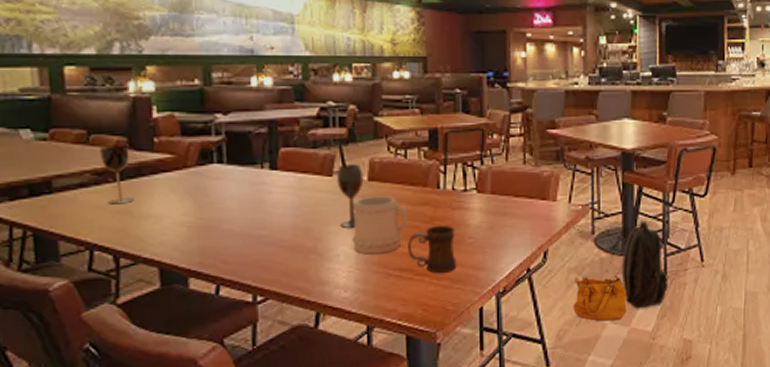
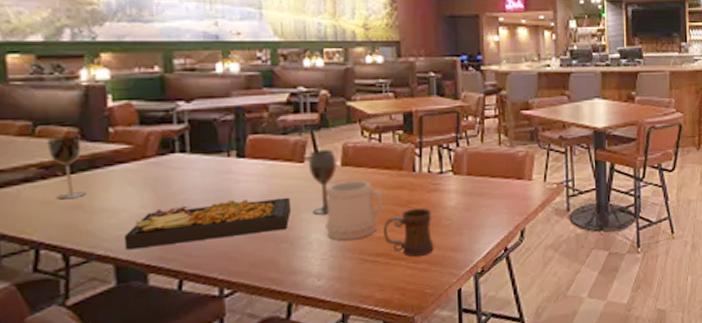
food platter: none [167,210,321,255] -> present [123,197,292,250]
handbag: present [573,275,627,322] -> none [551,251,602,297]
backpack: present [621,220,669,309] -> none [596,196,642,282]

